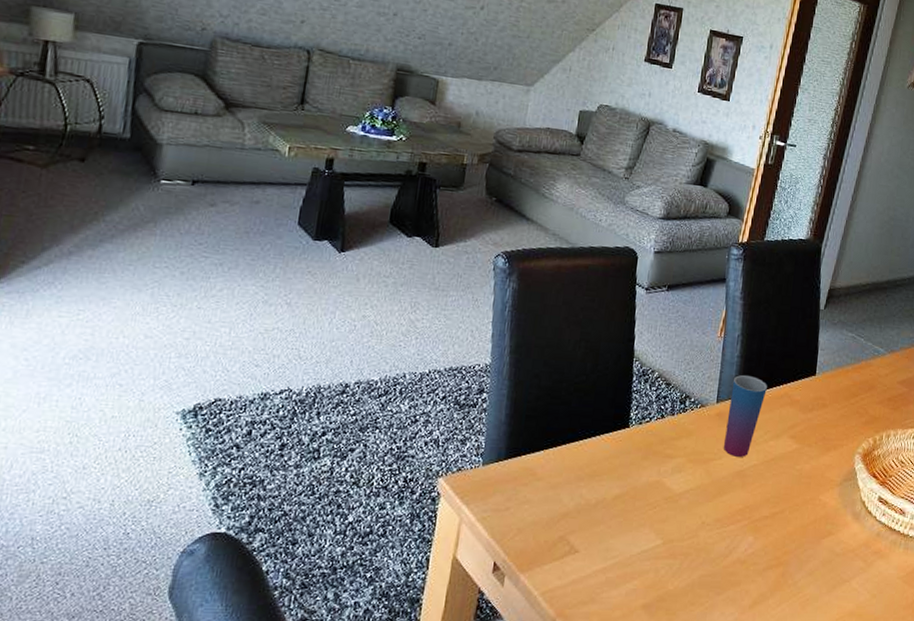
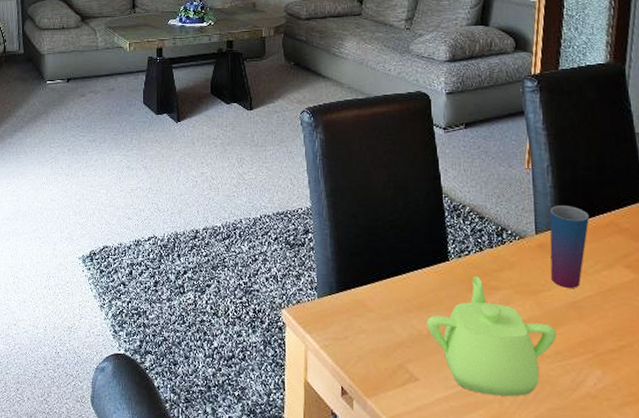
teapot: none [596,443,720,565] -> present [427,276,557,397]

